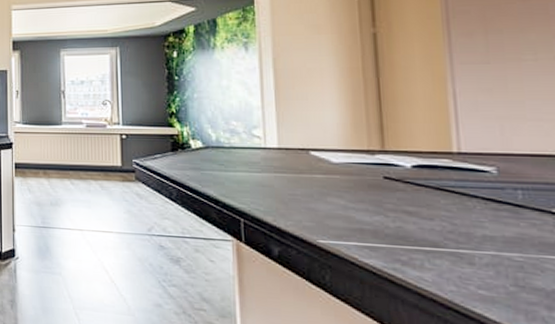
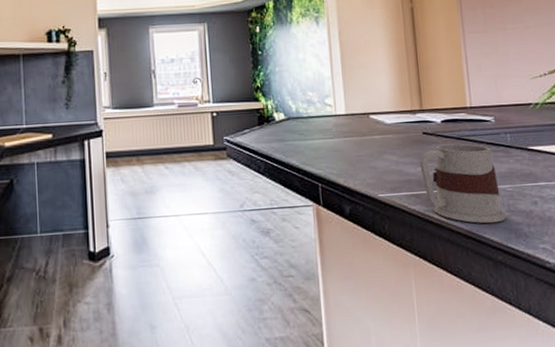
mug: none [378,193,510,297] -> present [420,143,506,224]

